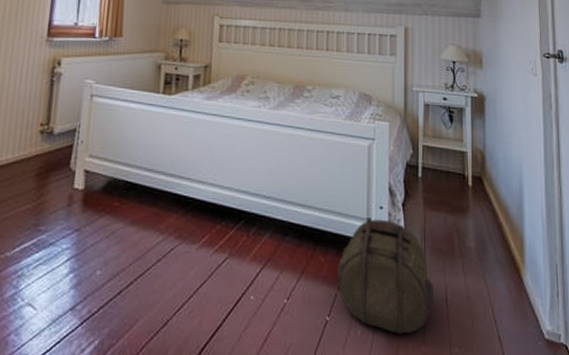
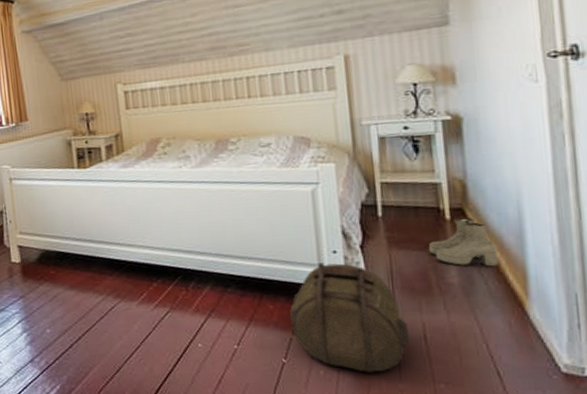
boots: none [454,186,504,234] -> present [428,217,498,267]

